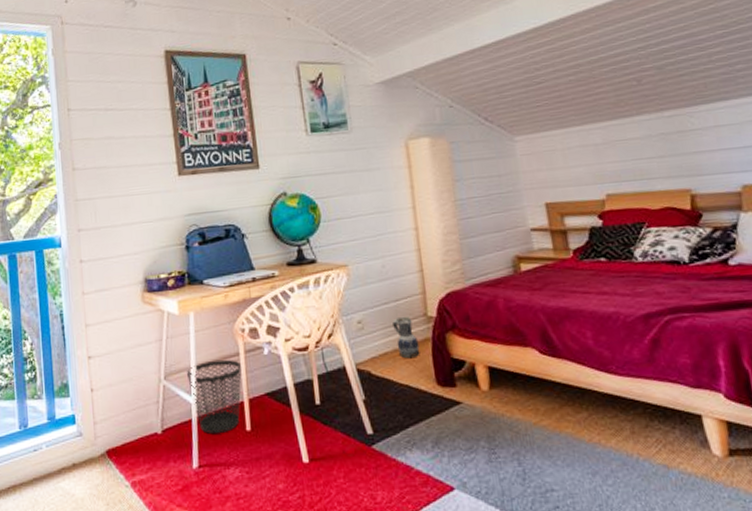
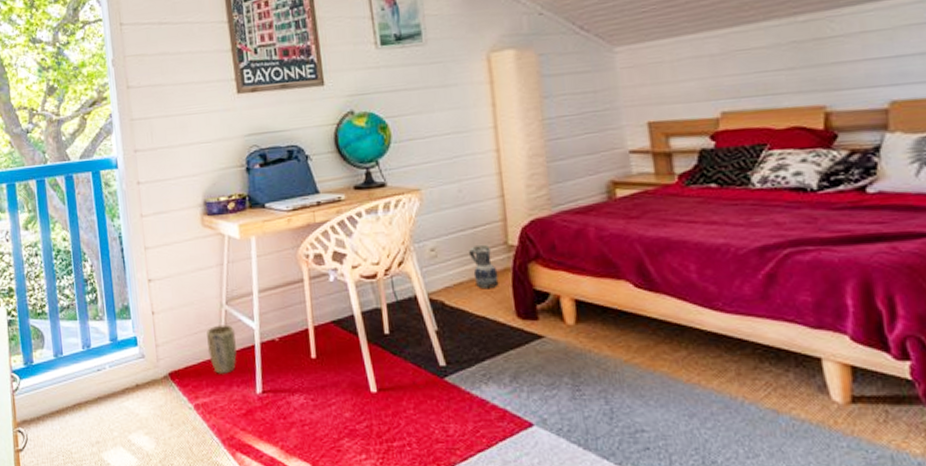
plant pot: none [145,399,174,450] -> present [207,324,237,374]
wastebasket: present [187,359,242,434] -> none [249,285,306,361]

